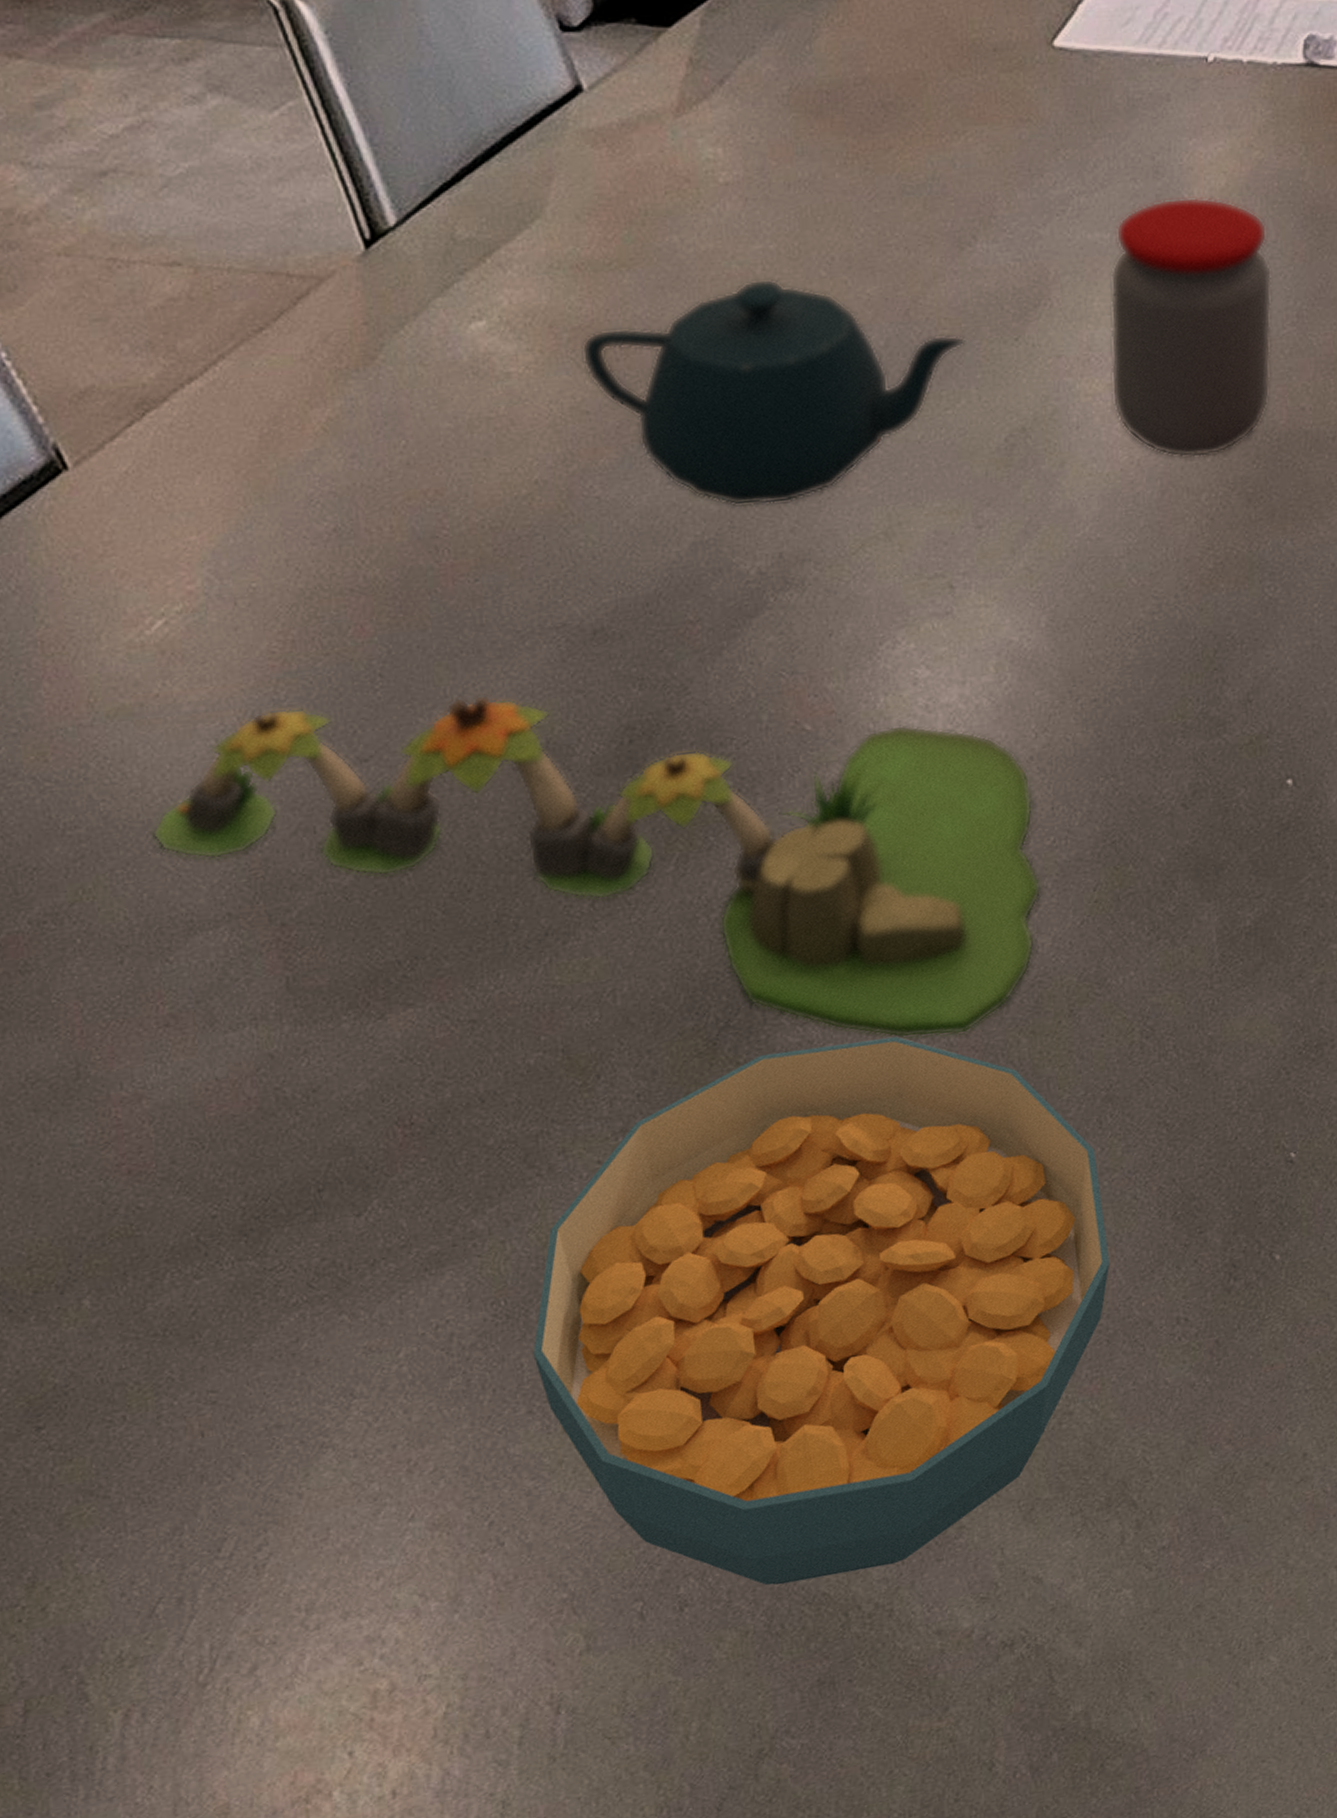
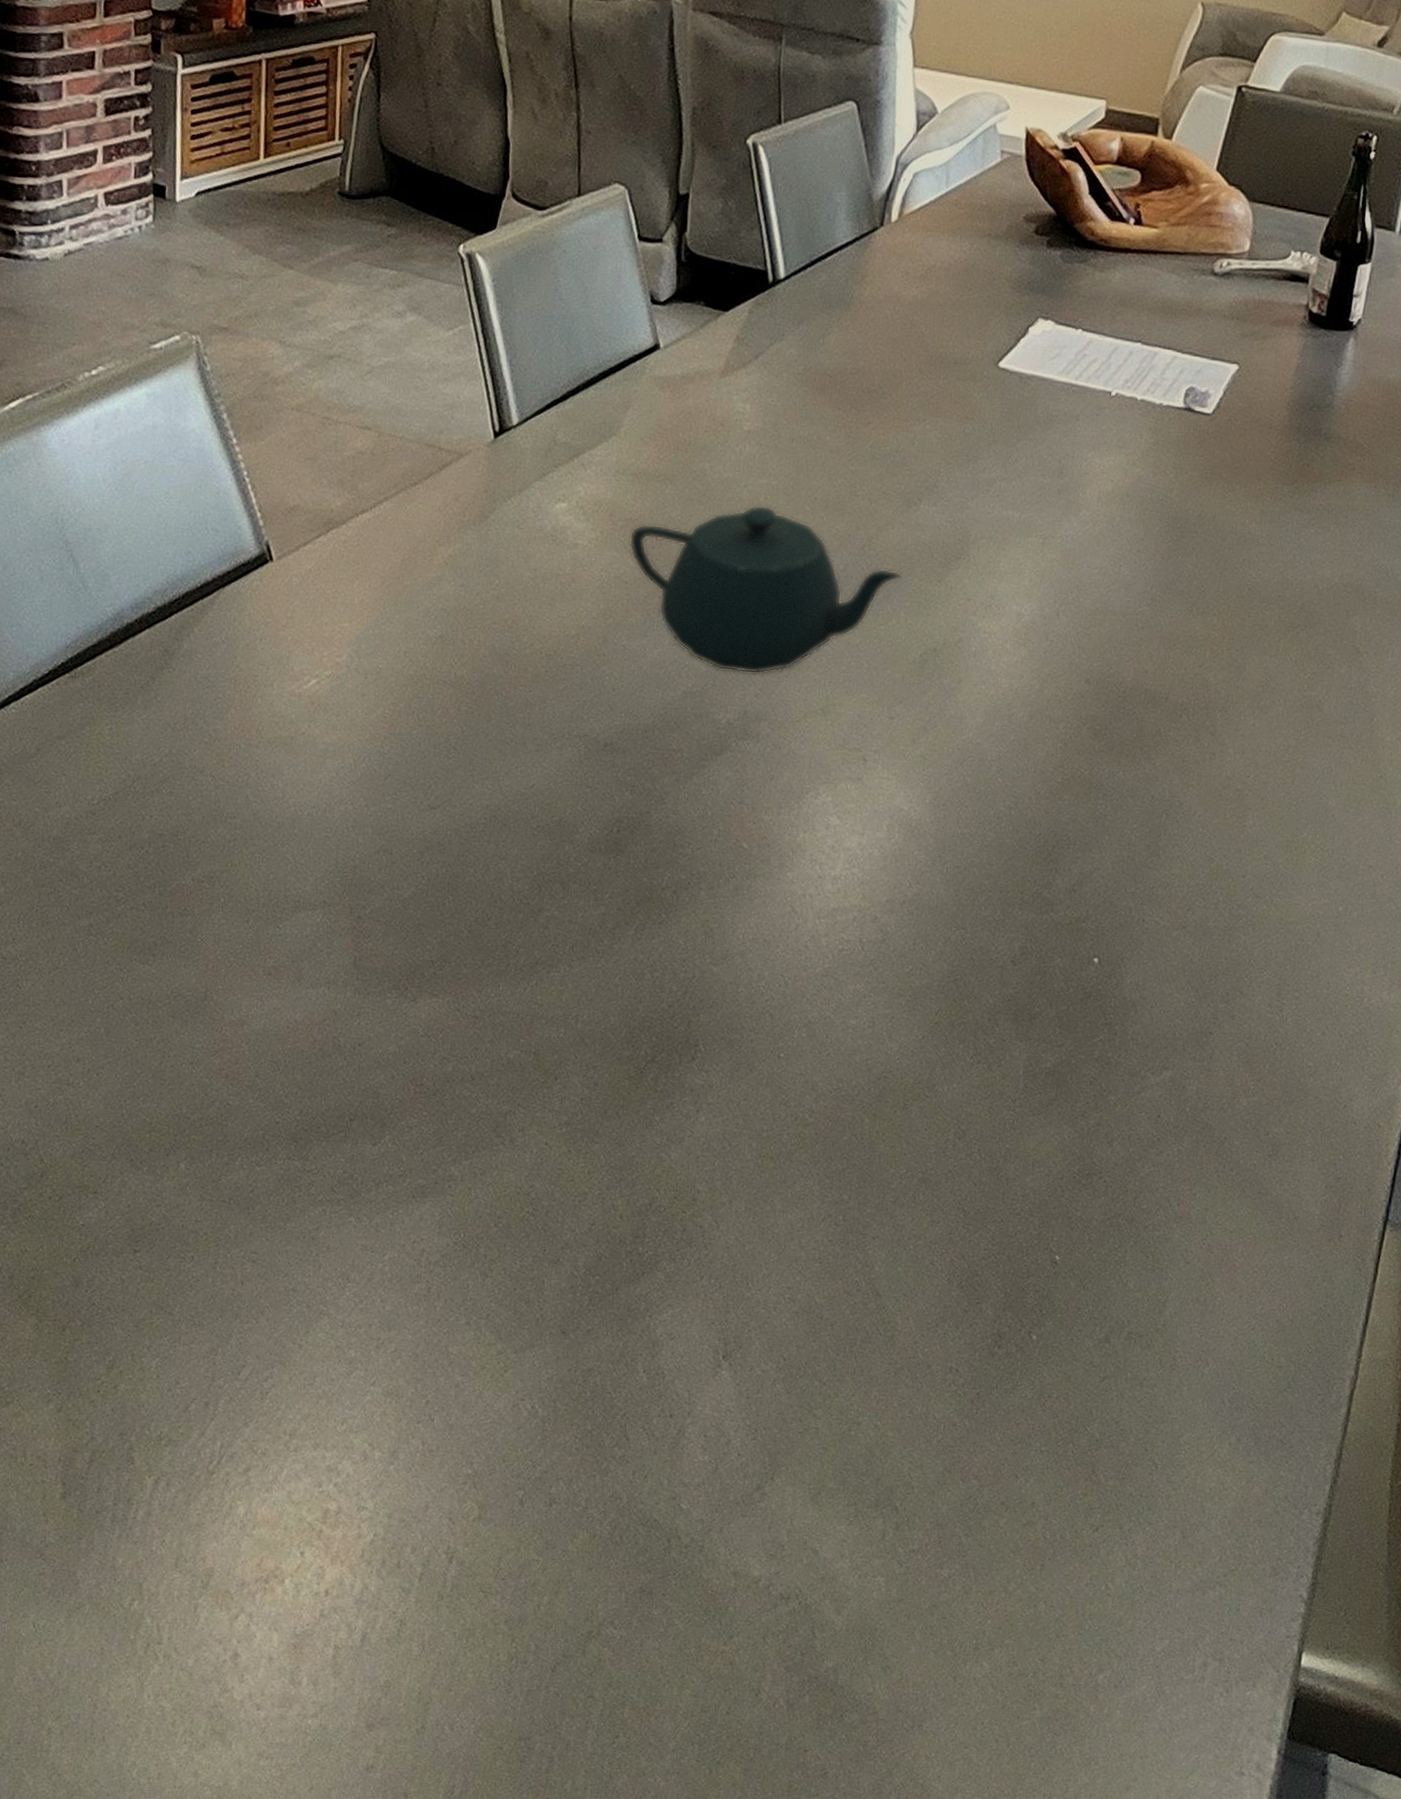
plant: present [151,694,1042,1038] -> none [283,758,901,1106]
cereal bowl: present [532,1035,1111,1586] -> none [477,1088,907,1510]
jar: present [1110,196,1273,458] -> none [1003,494,1138,695]

